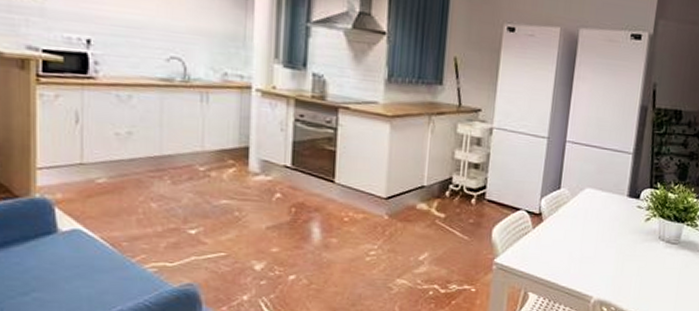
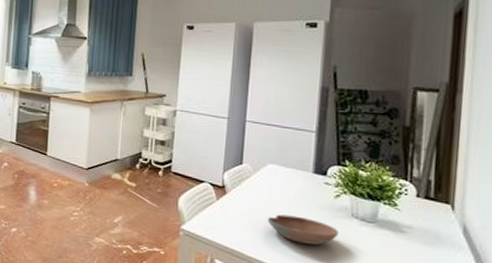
bowl: none [581,240,646,269] -> present [267,214,338,245]

